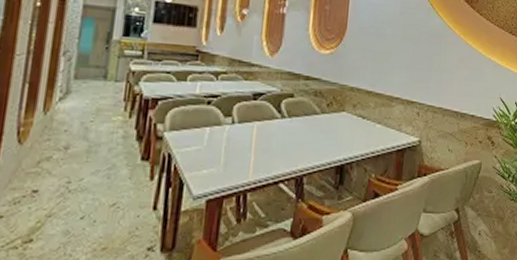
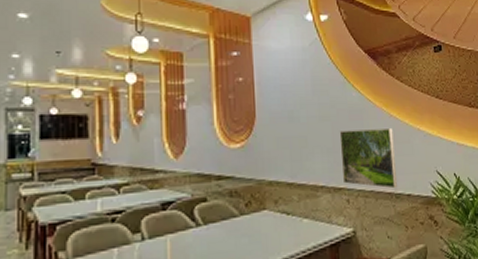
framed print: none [416,51,467,109] -> present [339,129,397,189]

